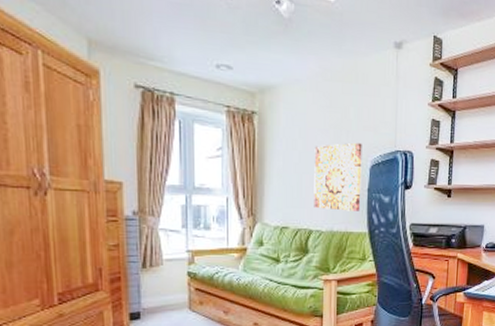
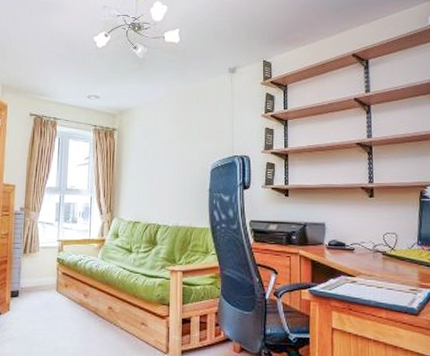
wall art: present [314,142,362,211] -> none [162,150,203,209]

